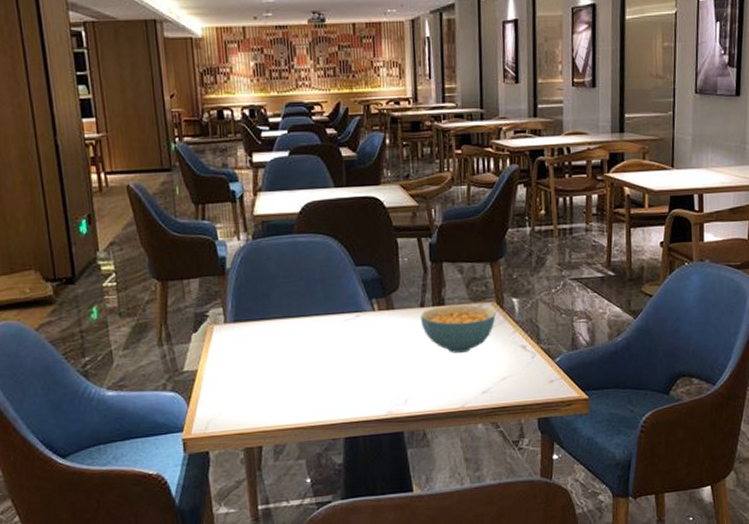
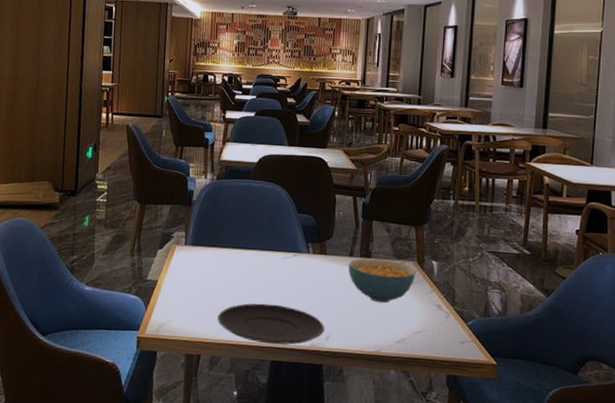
plate: none [276,374,402,420] -> present [217,303,325,345]

